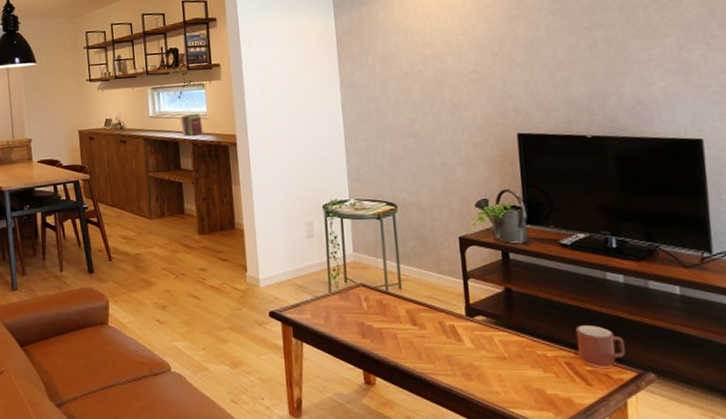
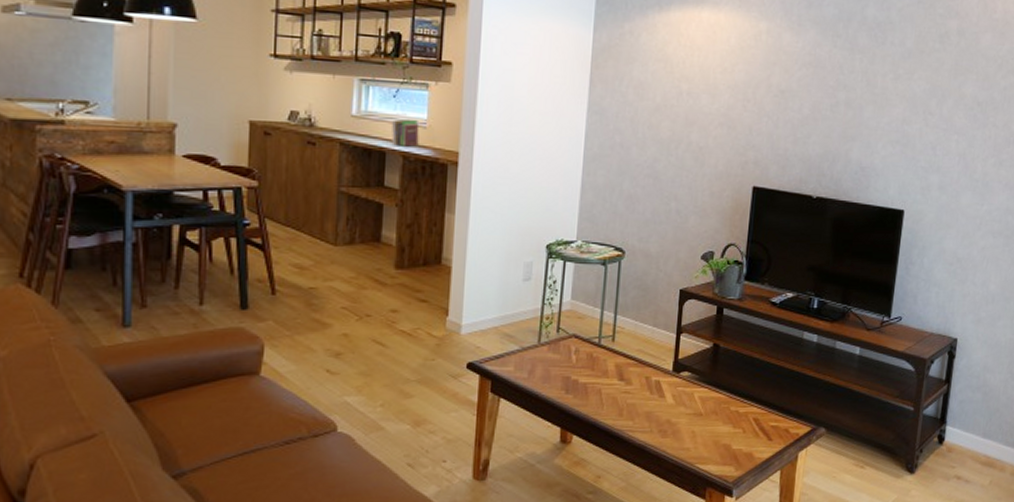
mug: present [575,324,626,369] -> none [766,381,807,425]

